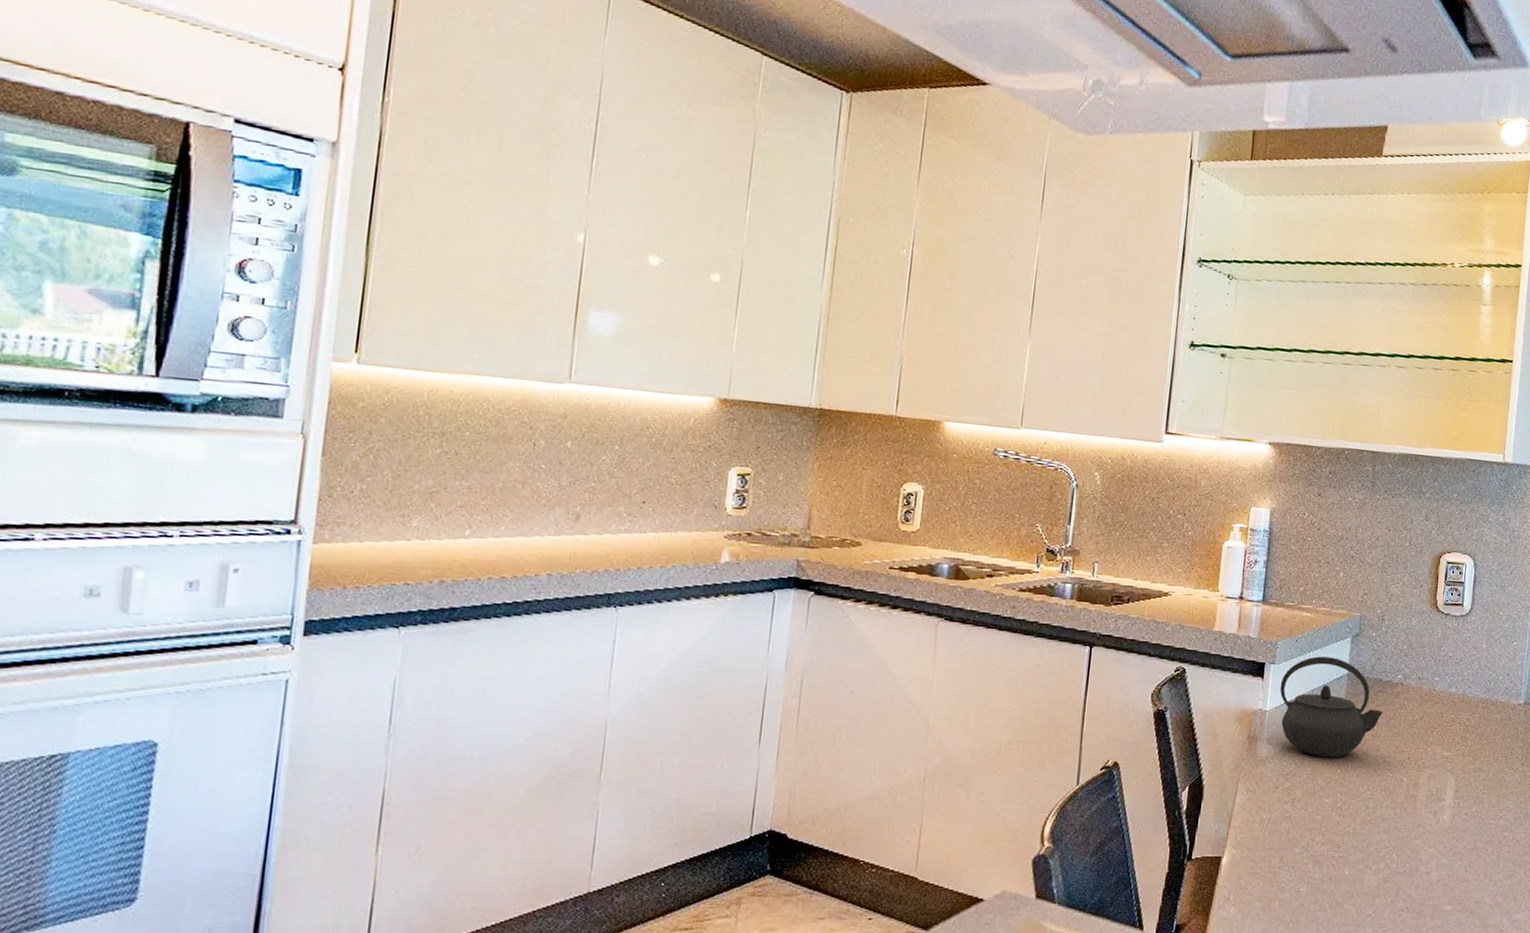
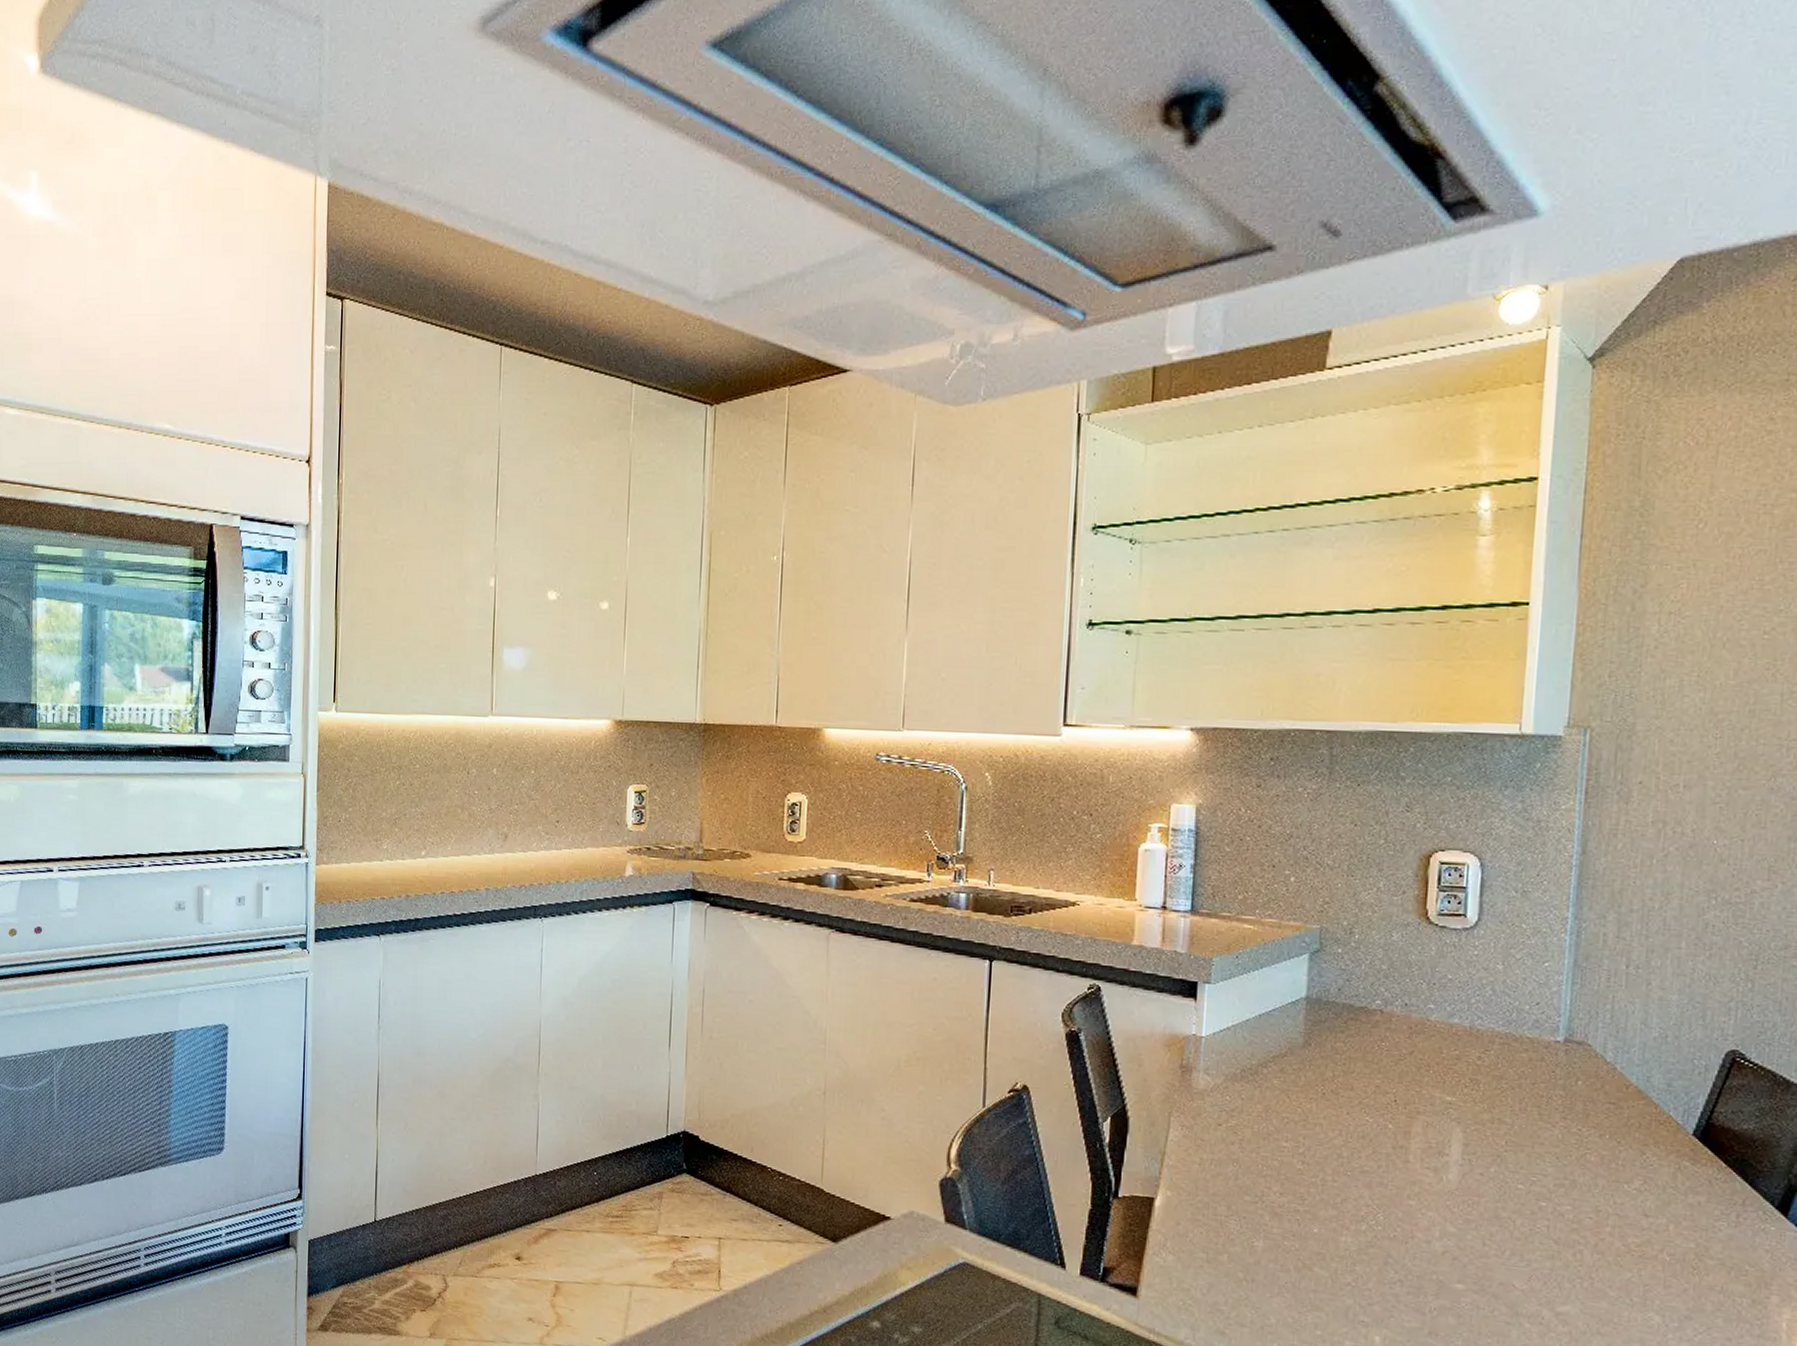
kettle: present [1279,656,1383,758] -> none [1217,975,1357,1096]

